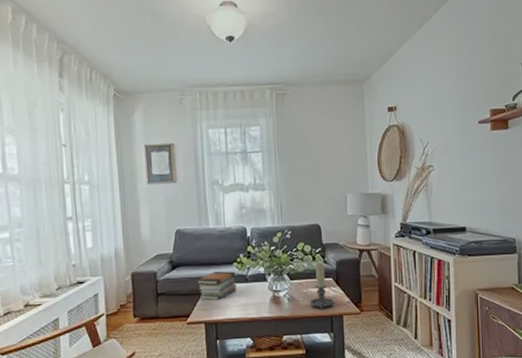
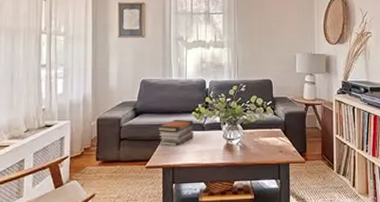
candle holder: present [309,262,334,310] -> none [259,114,281,158]

